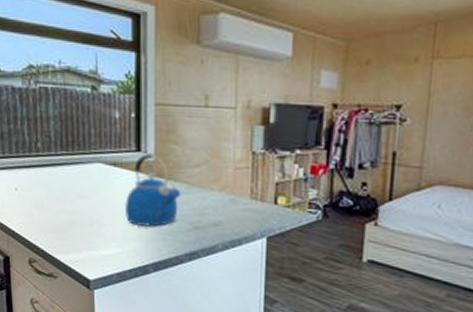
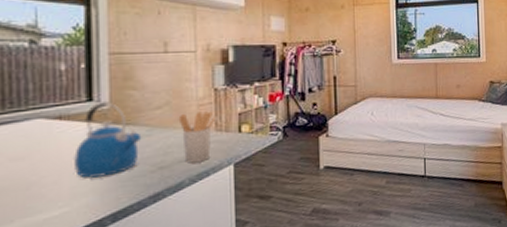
utensil holder: none [215,175,252,230] -> present [178,111,216,163]

